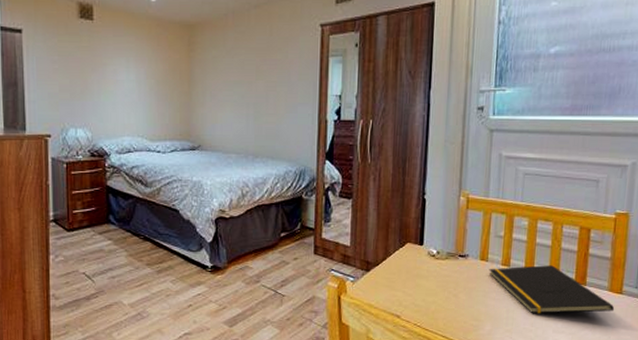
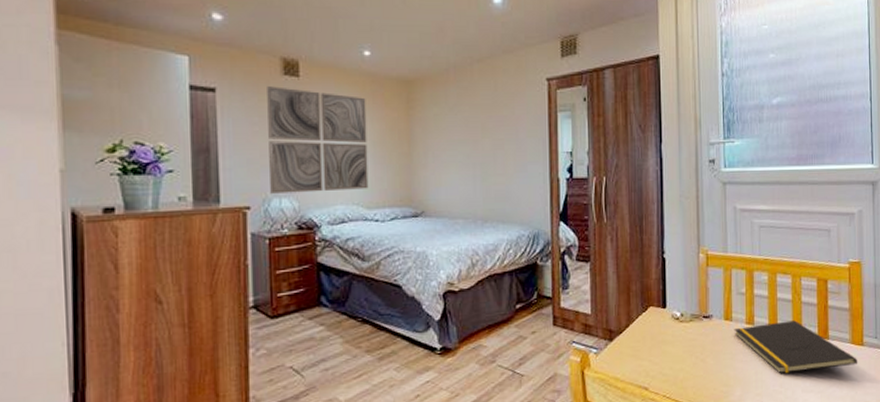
wall art: none [65,29,152,124] -> present [267,86,369,194]

